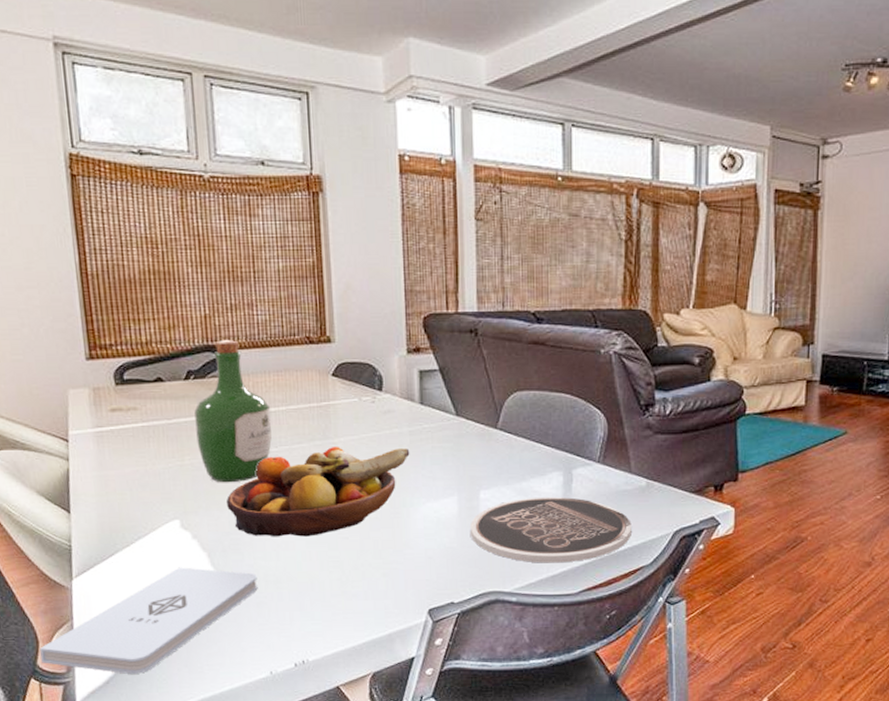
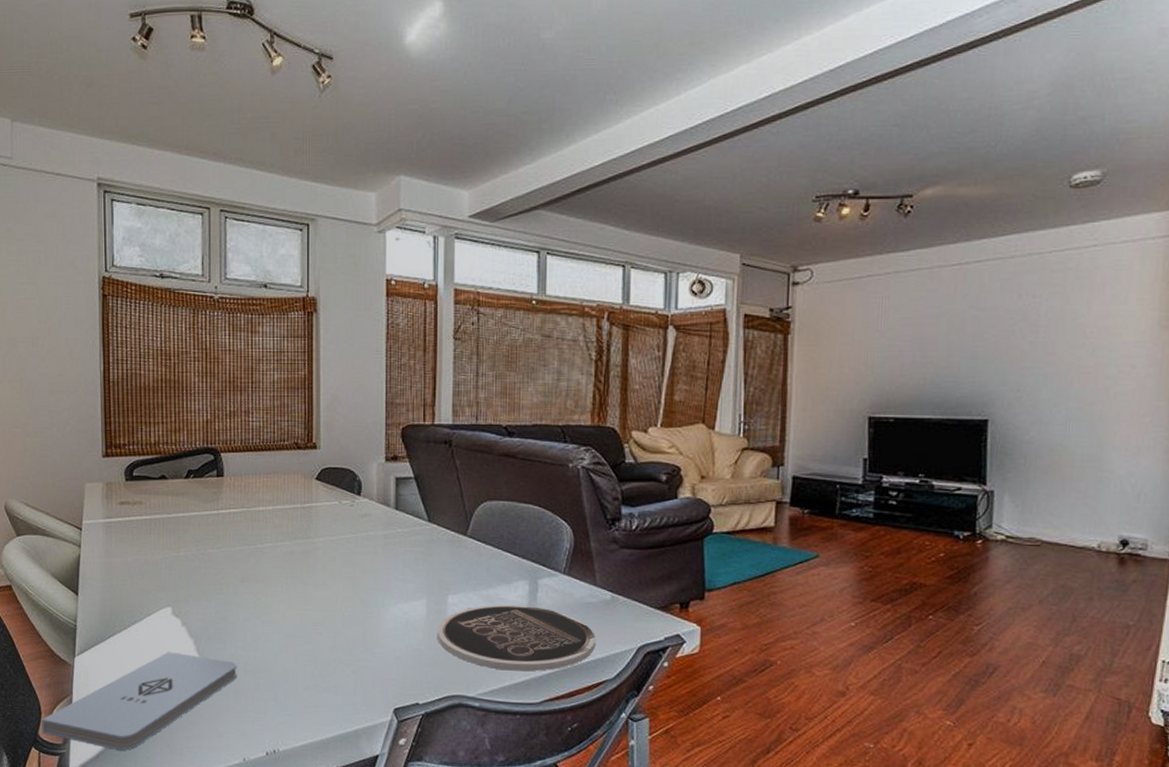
wine bottle: present [194,339,272,483] -> none [192,442,259,575]
fruit bowl: present [227,447,410,537] -> none [215,546,383,630]

